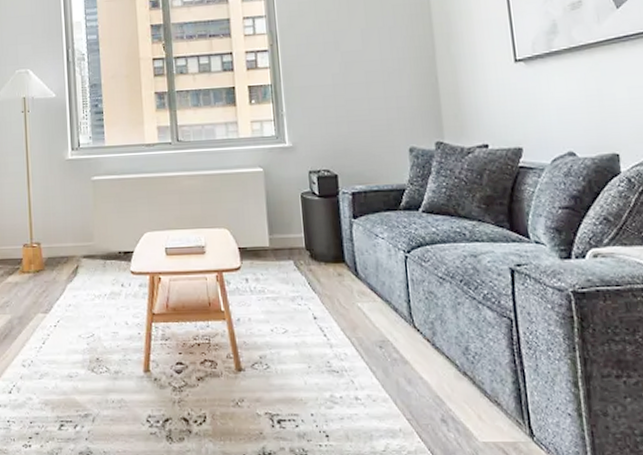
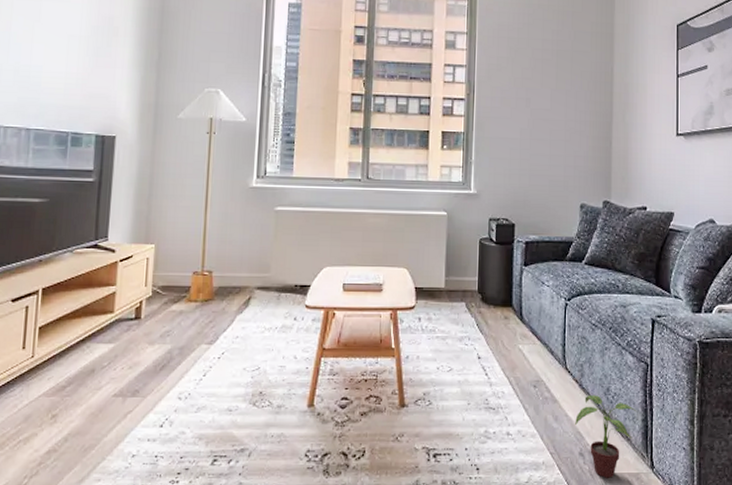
potted plant: none [431,355,506,447] -> present [574,395,638,478]

